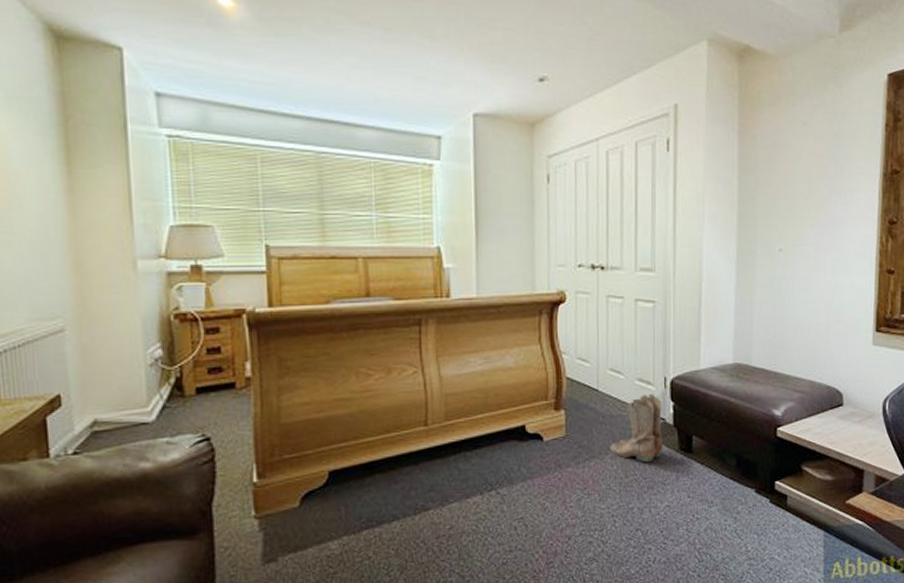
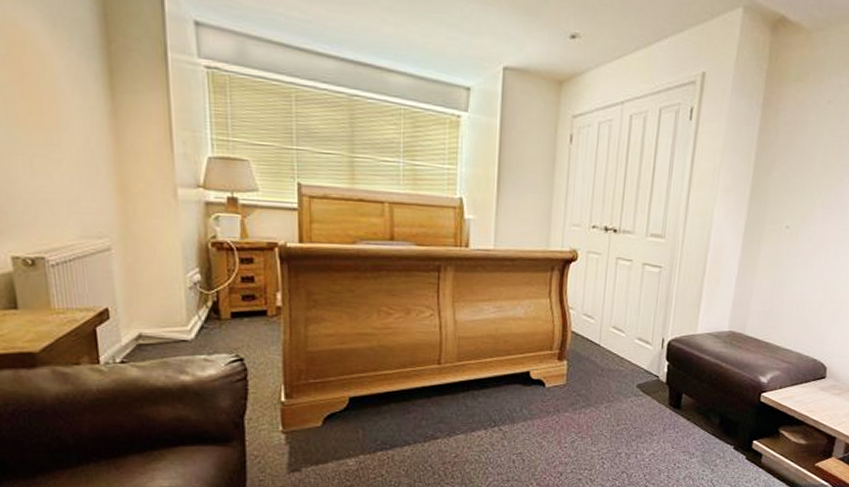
boots: present [609,393,663,463] -> none [604,352,658,415]

